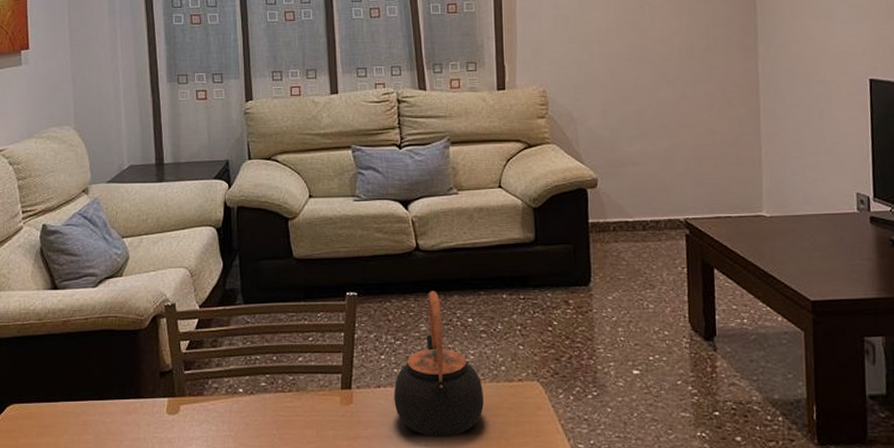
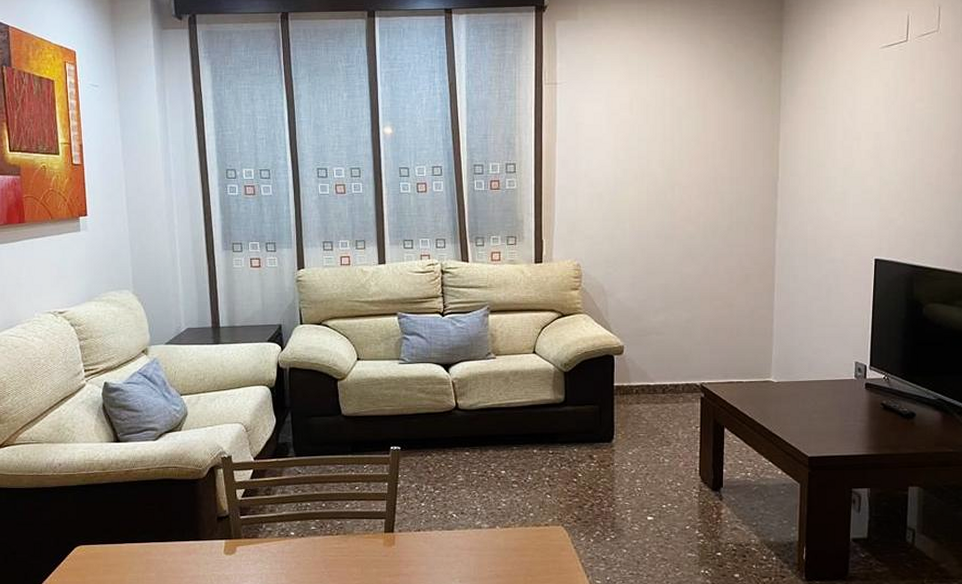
teapot: present [394,291,484,438] -> none [432,446,513,575]

